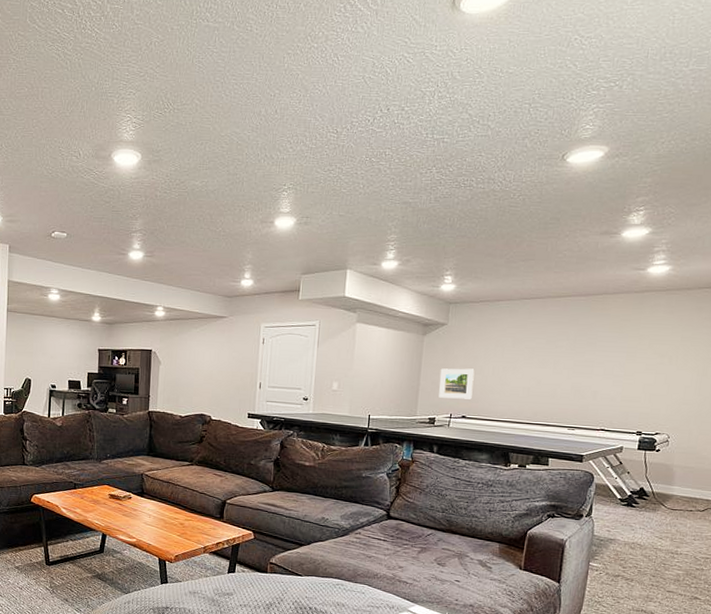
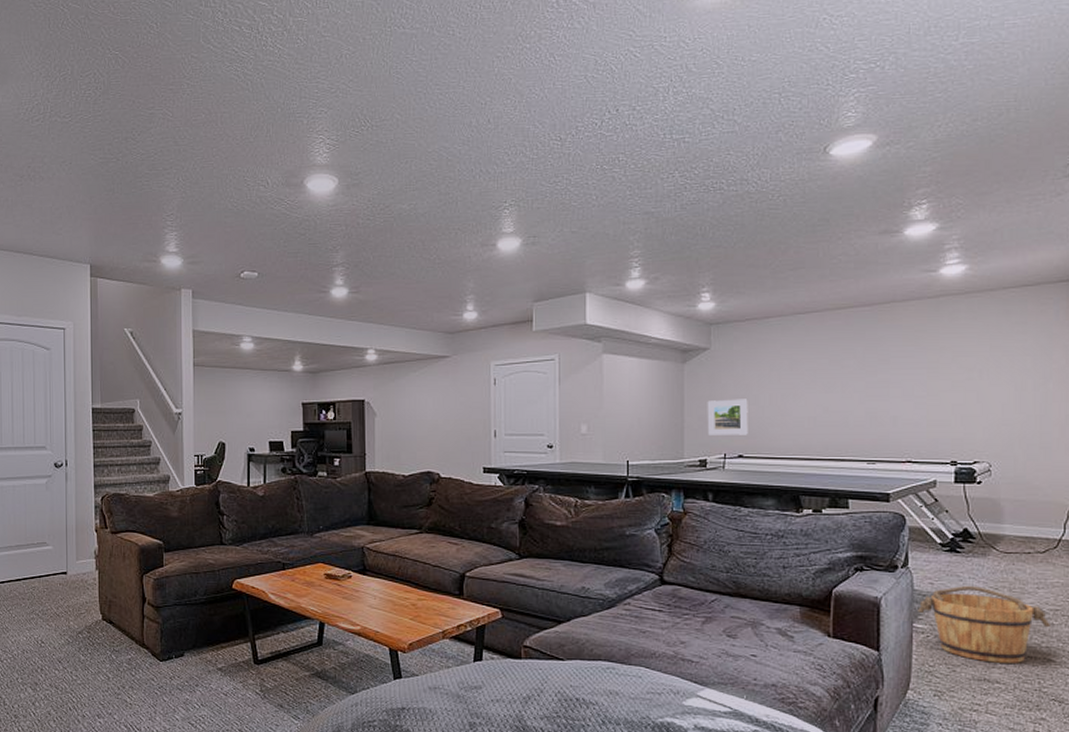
bucket: none [594,534,701,599] -> present [918,585,1050,663]

